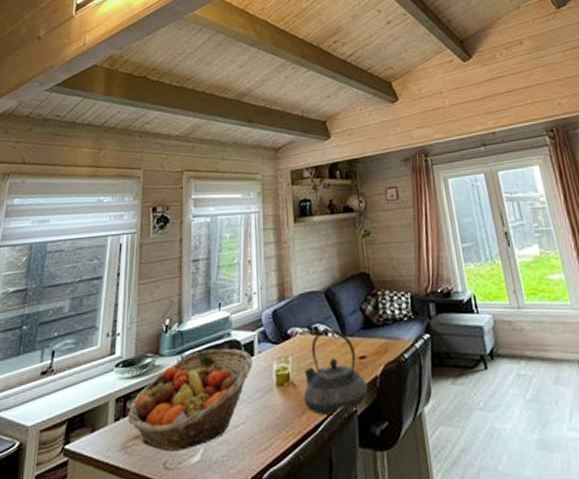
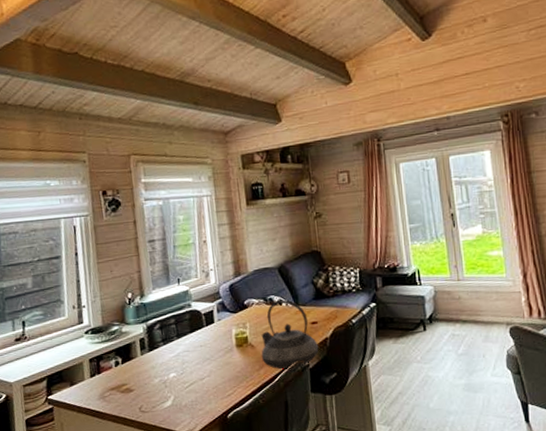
fruit basket: present [127,348,254,452] -> none [101,317,214,399]

